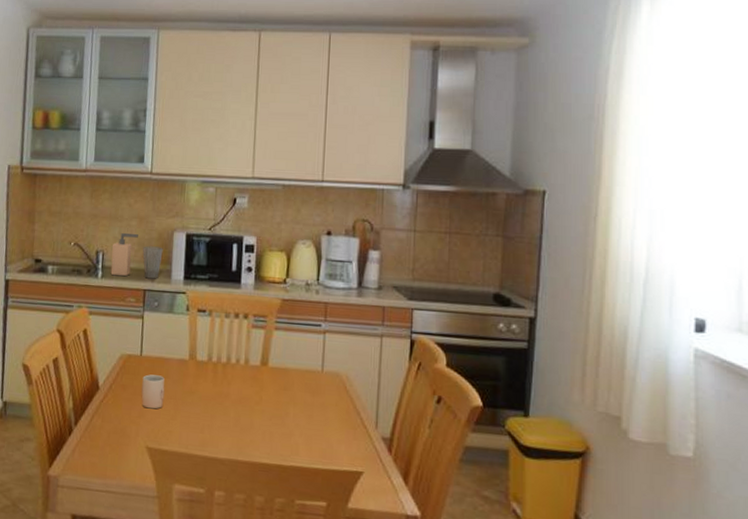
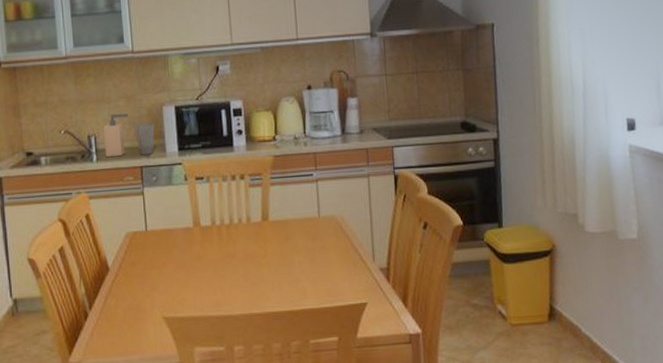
mug: present [141,374,165,409] -> none [151,247,175,281]

